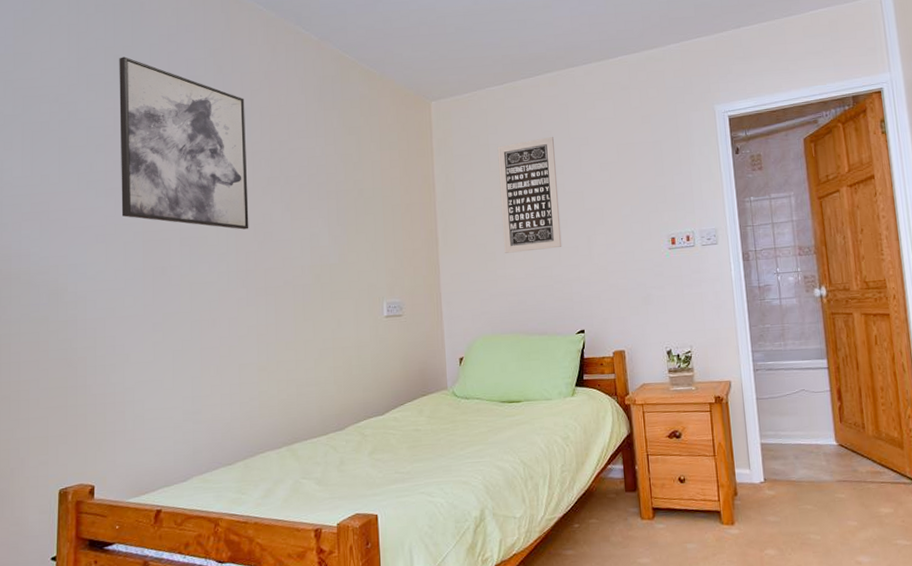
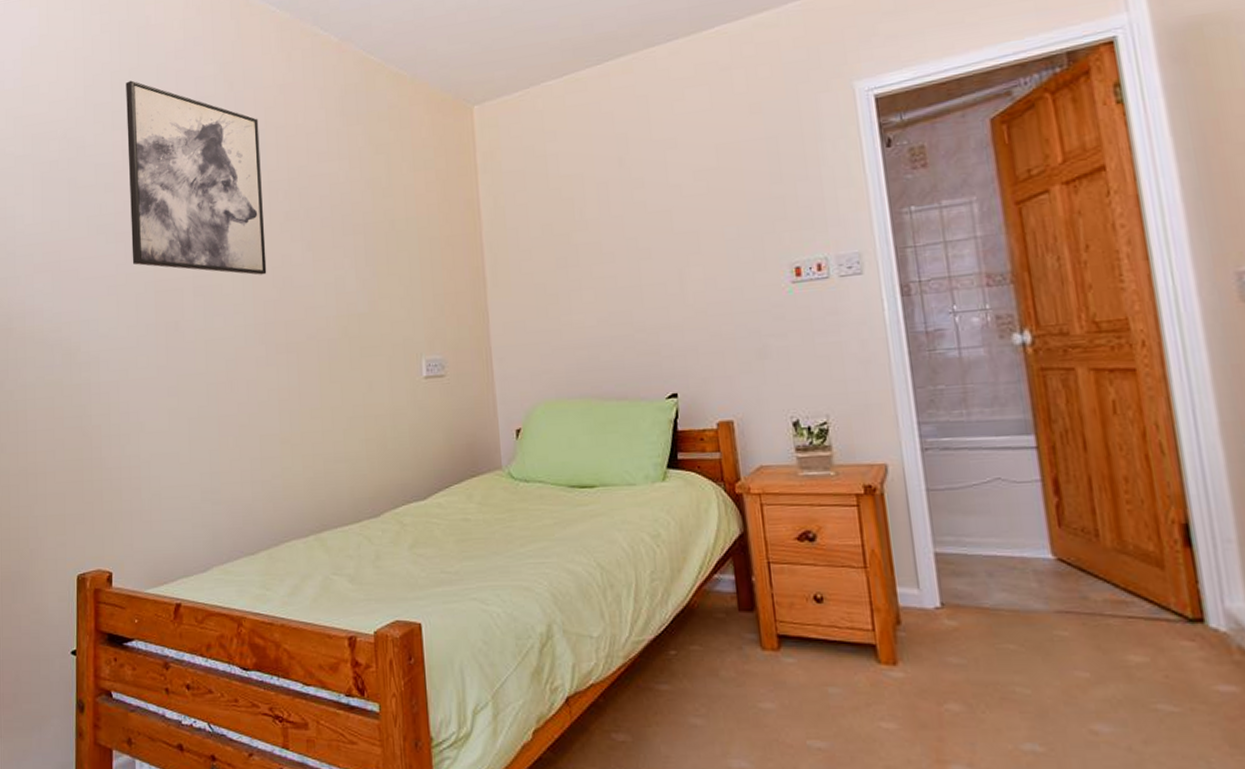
wall art: present [497,136,562,253] -> none [557,139,645,295]

